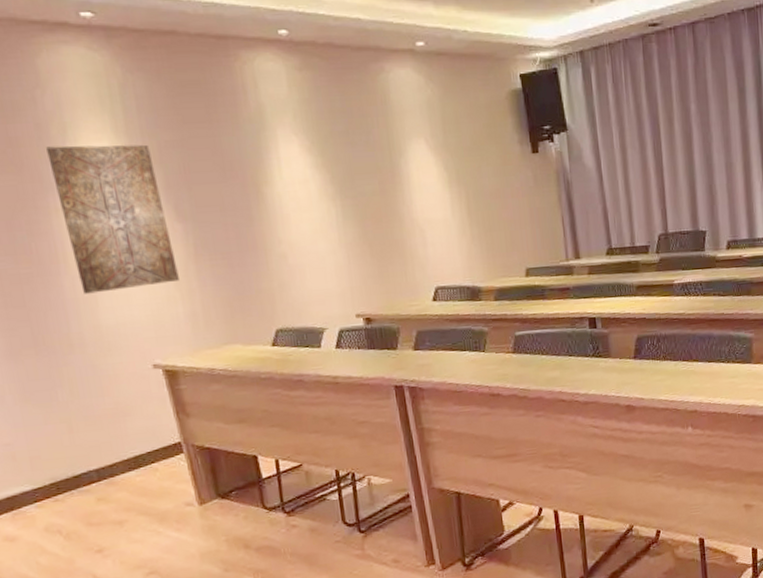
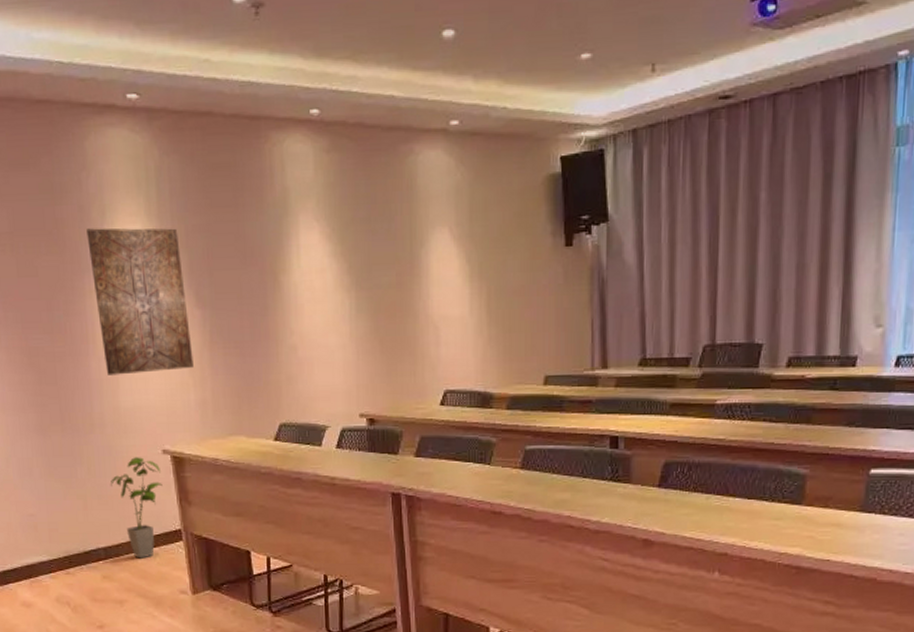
house plant: none [97,374,156,476] -> present [111,457,163,559]

